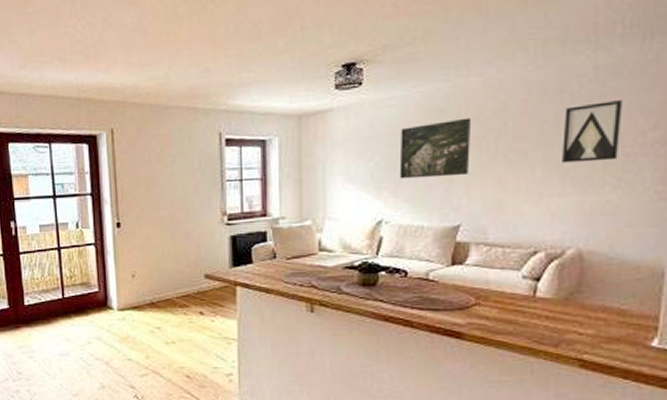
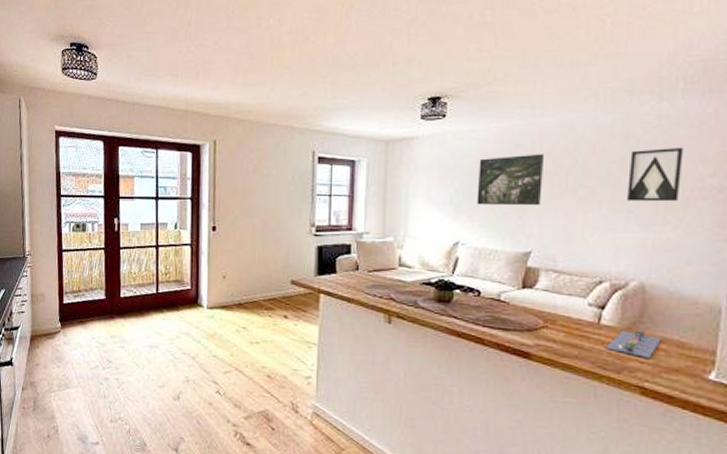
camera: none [541,301,600,329] -> present [605,330,661,358]

